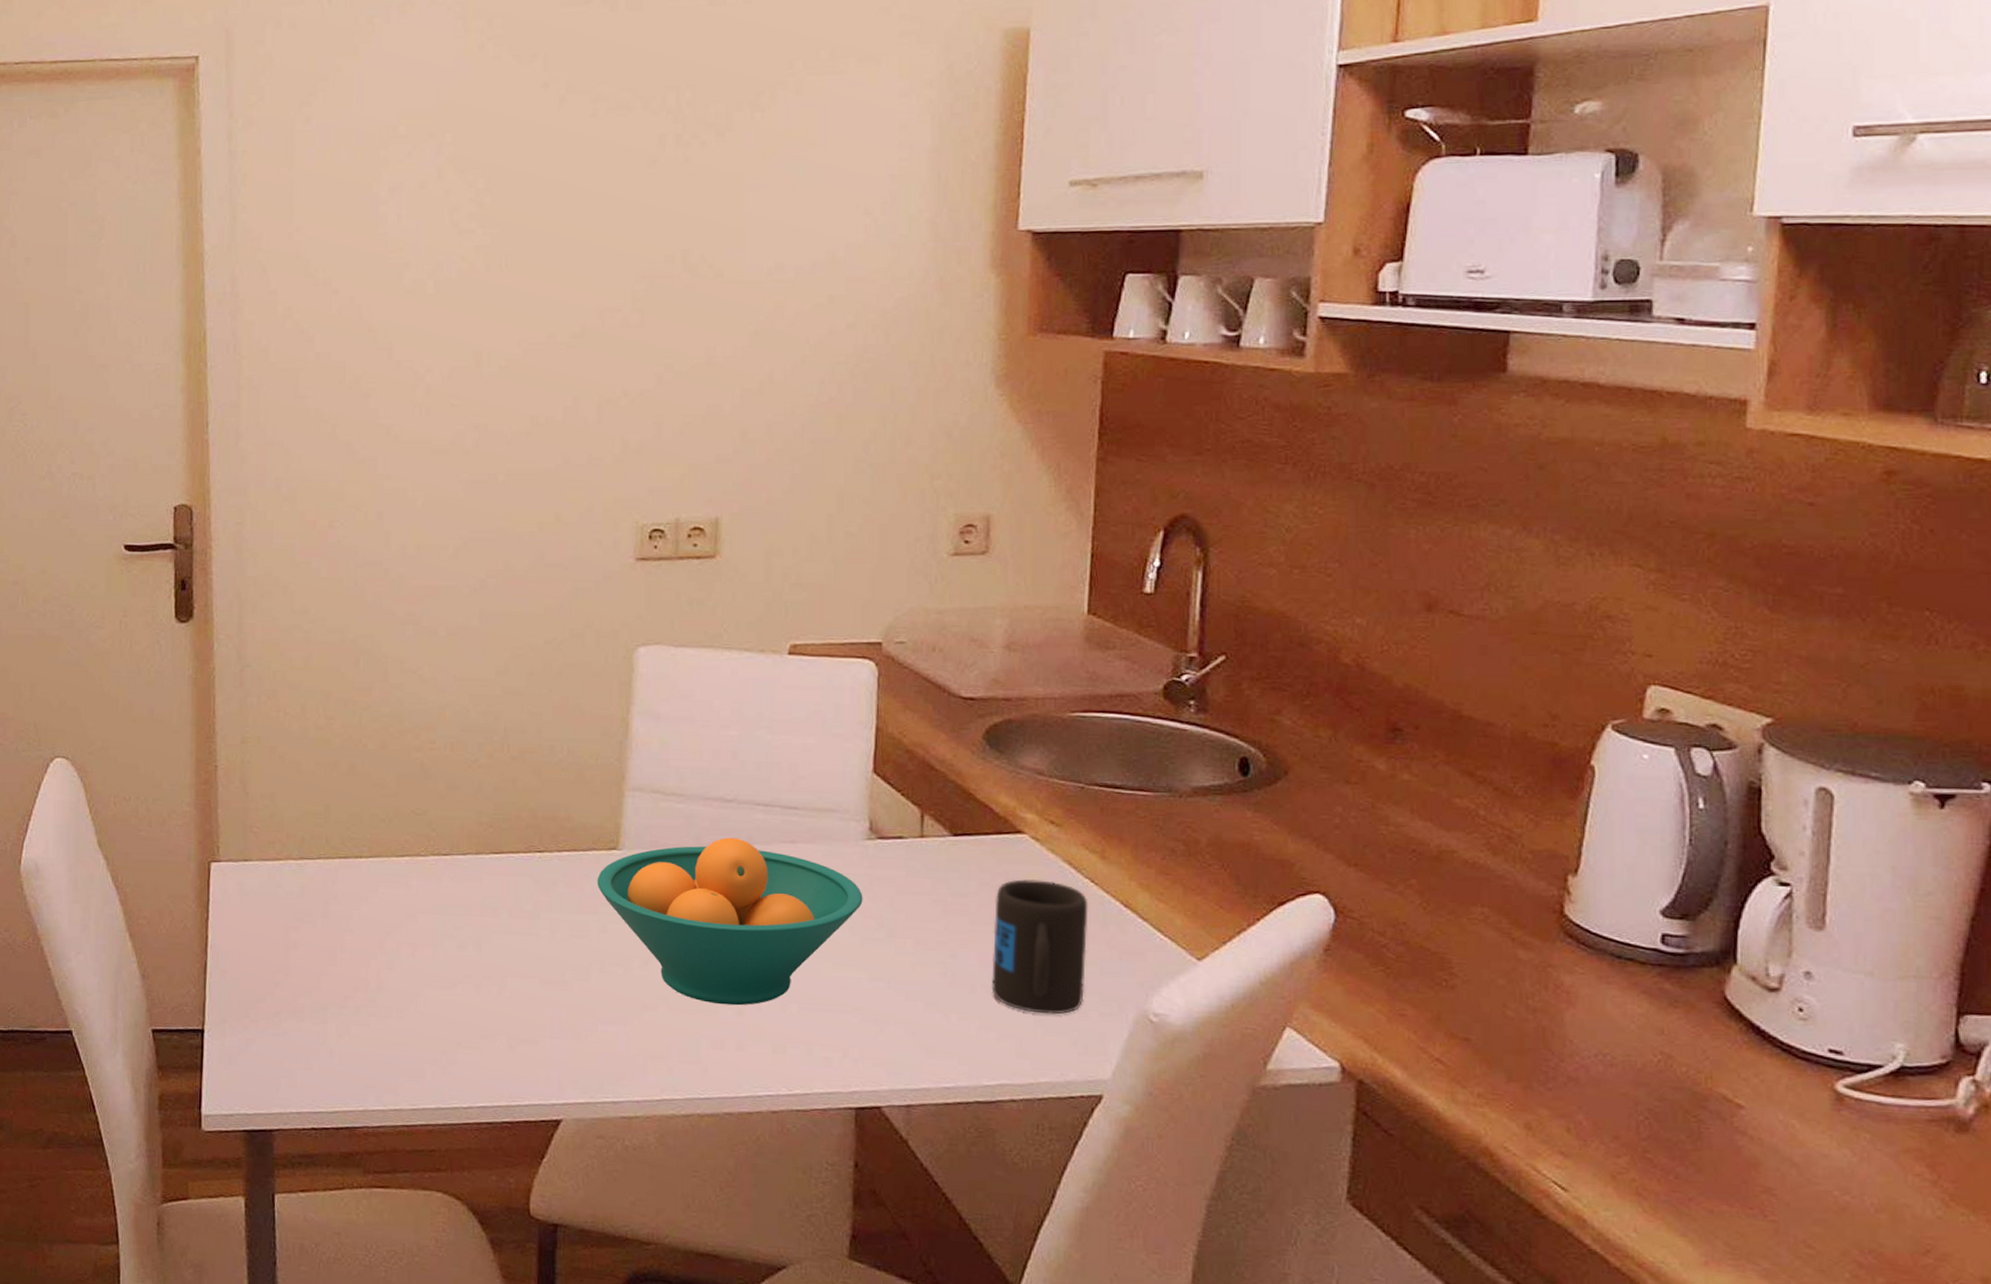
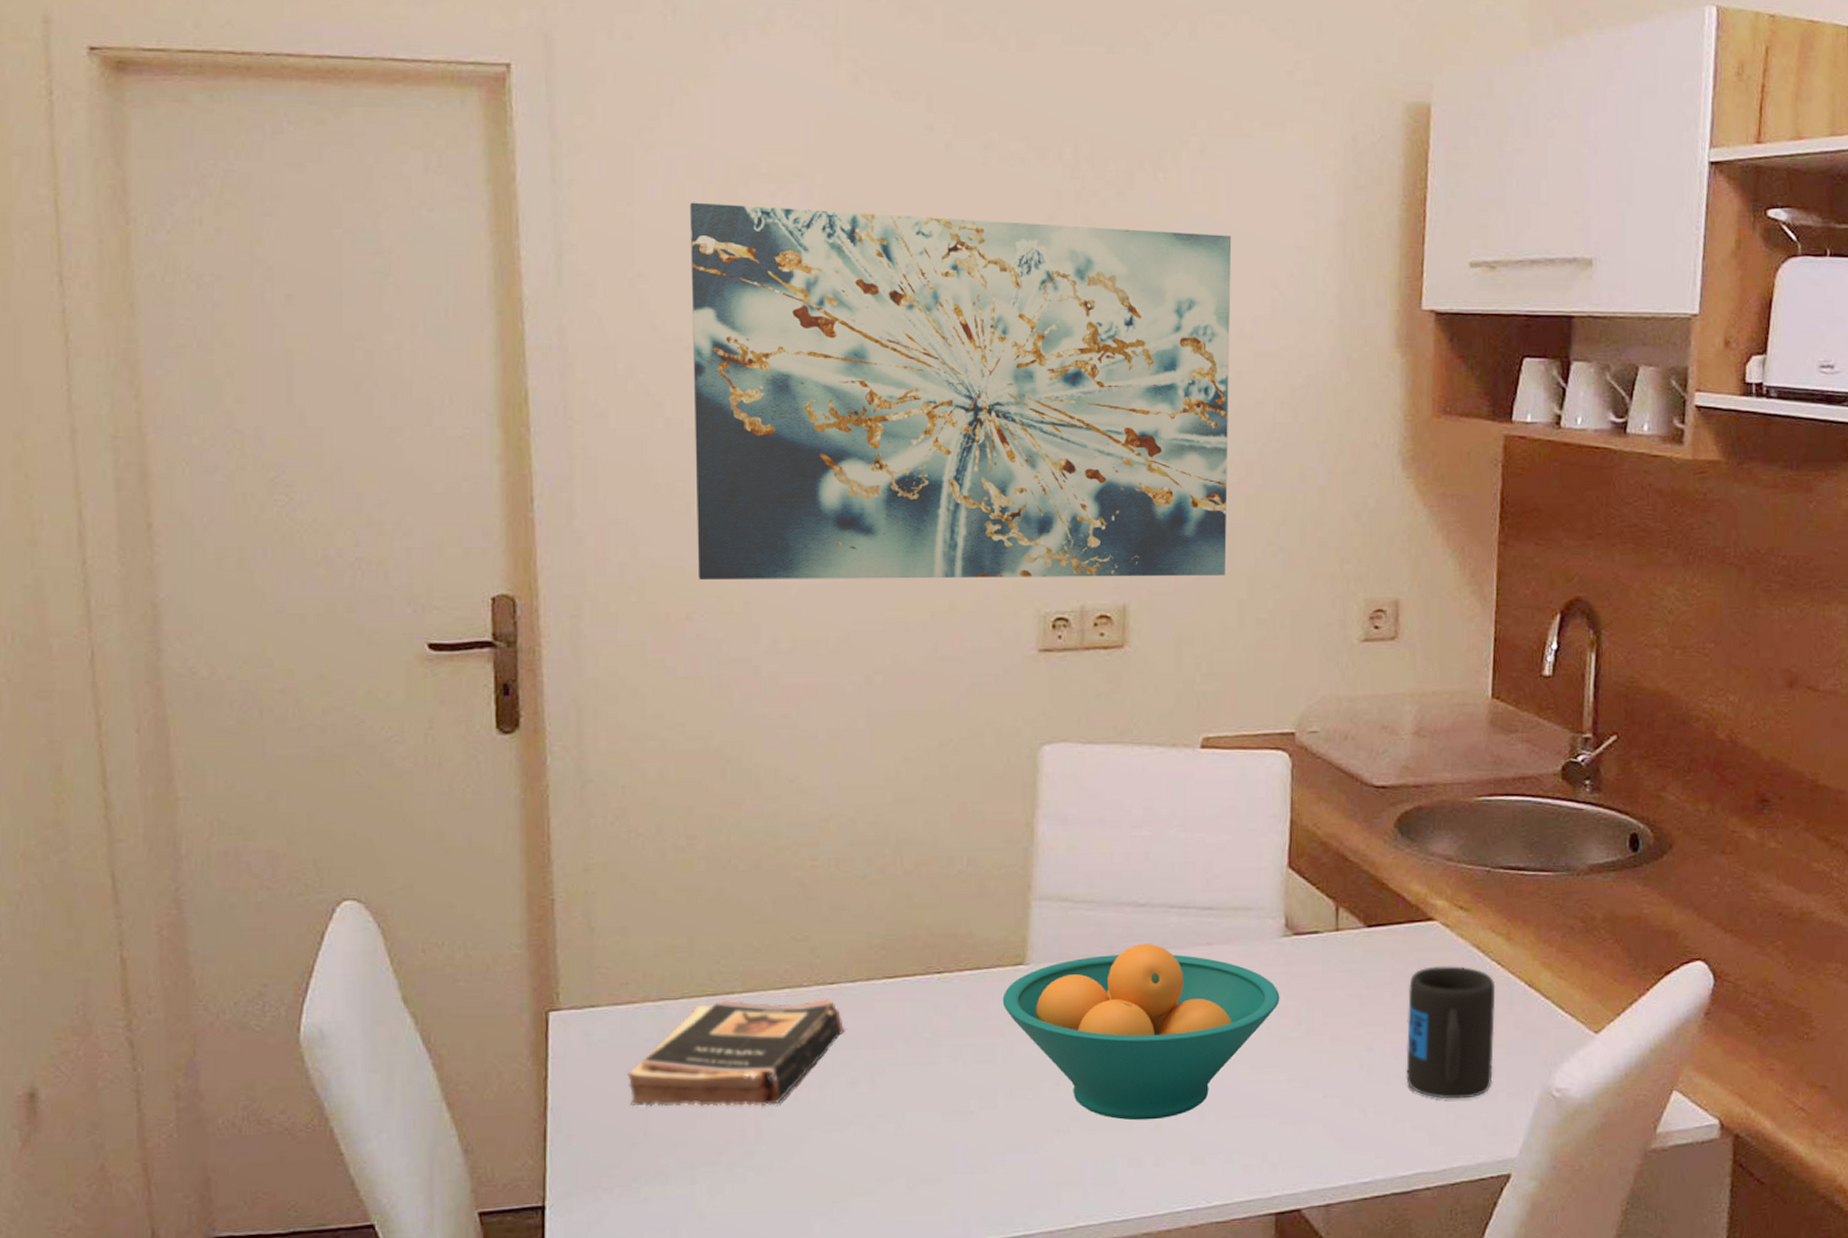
book: none [273,864,456,960] -> present [627,998,845,1107]
wall art: none [339,164,826,493] -> present [689,202,1232,579]

